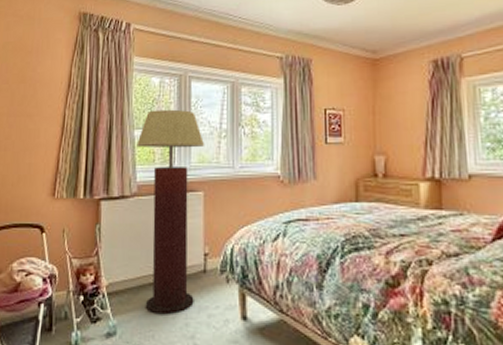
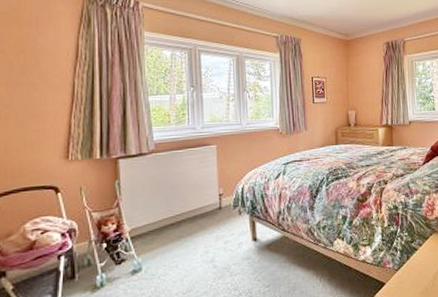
floor lamp: present [137,109,205,315] -> none [152,78,216,248]

